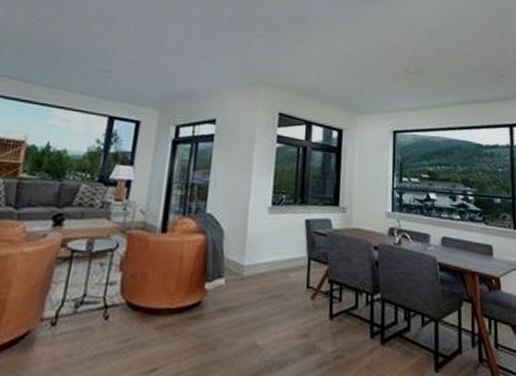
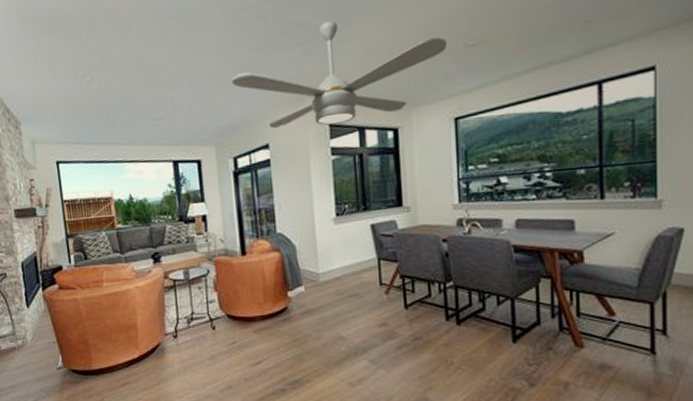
ceiling fan: none [191,23,391,115] -> present [231,21,447,129]

